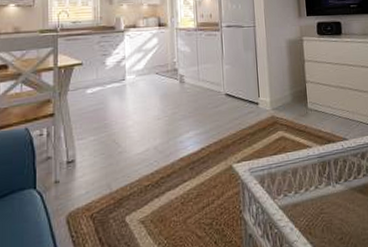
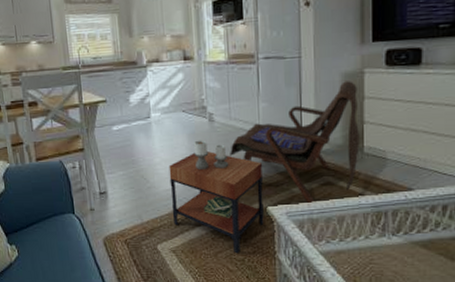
side table: none [141,101,230,218] -> present [169,140,264,254]
armchair: none [198,47,305,160] -> present [230,81,360,205]

